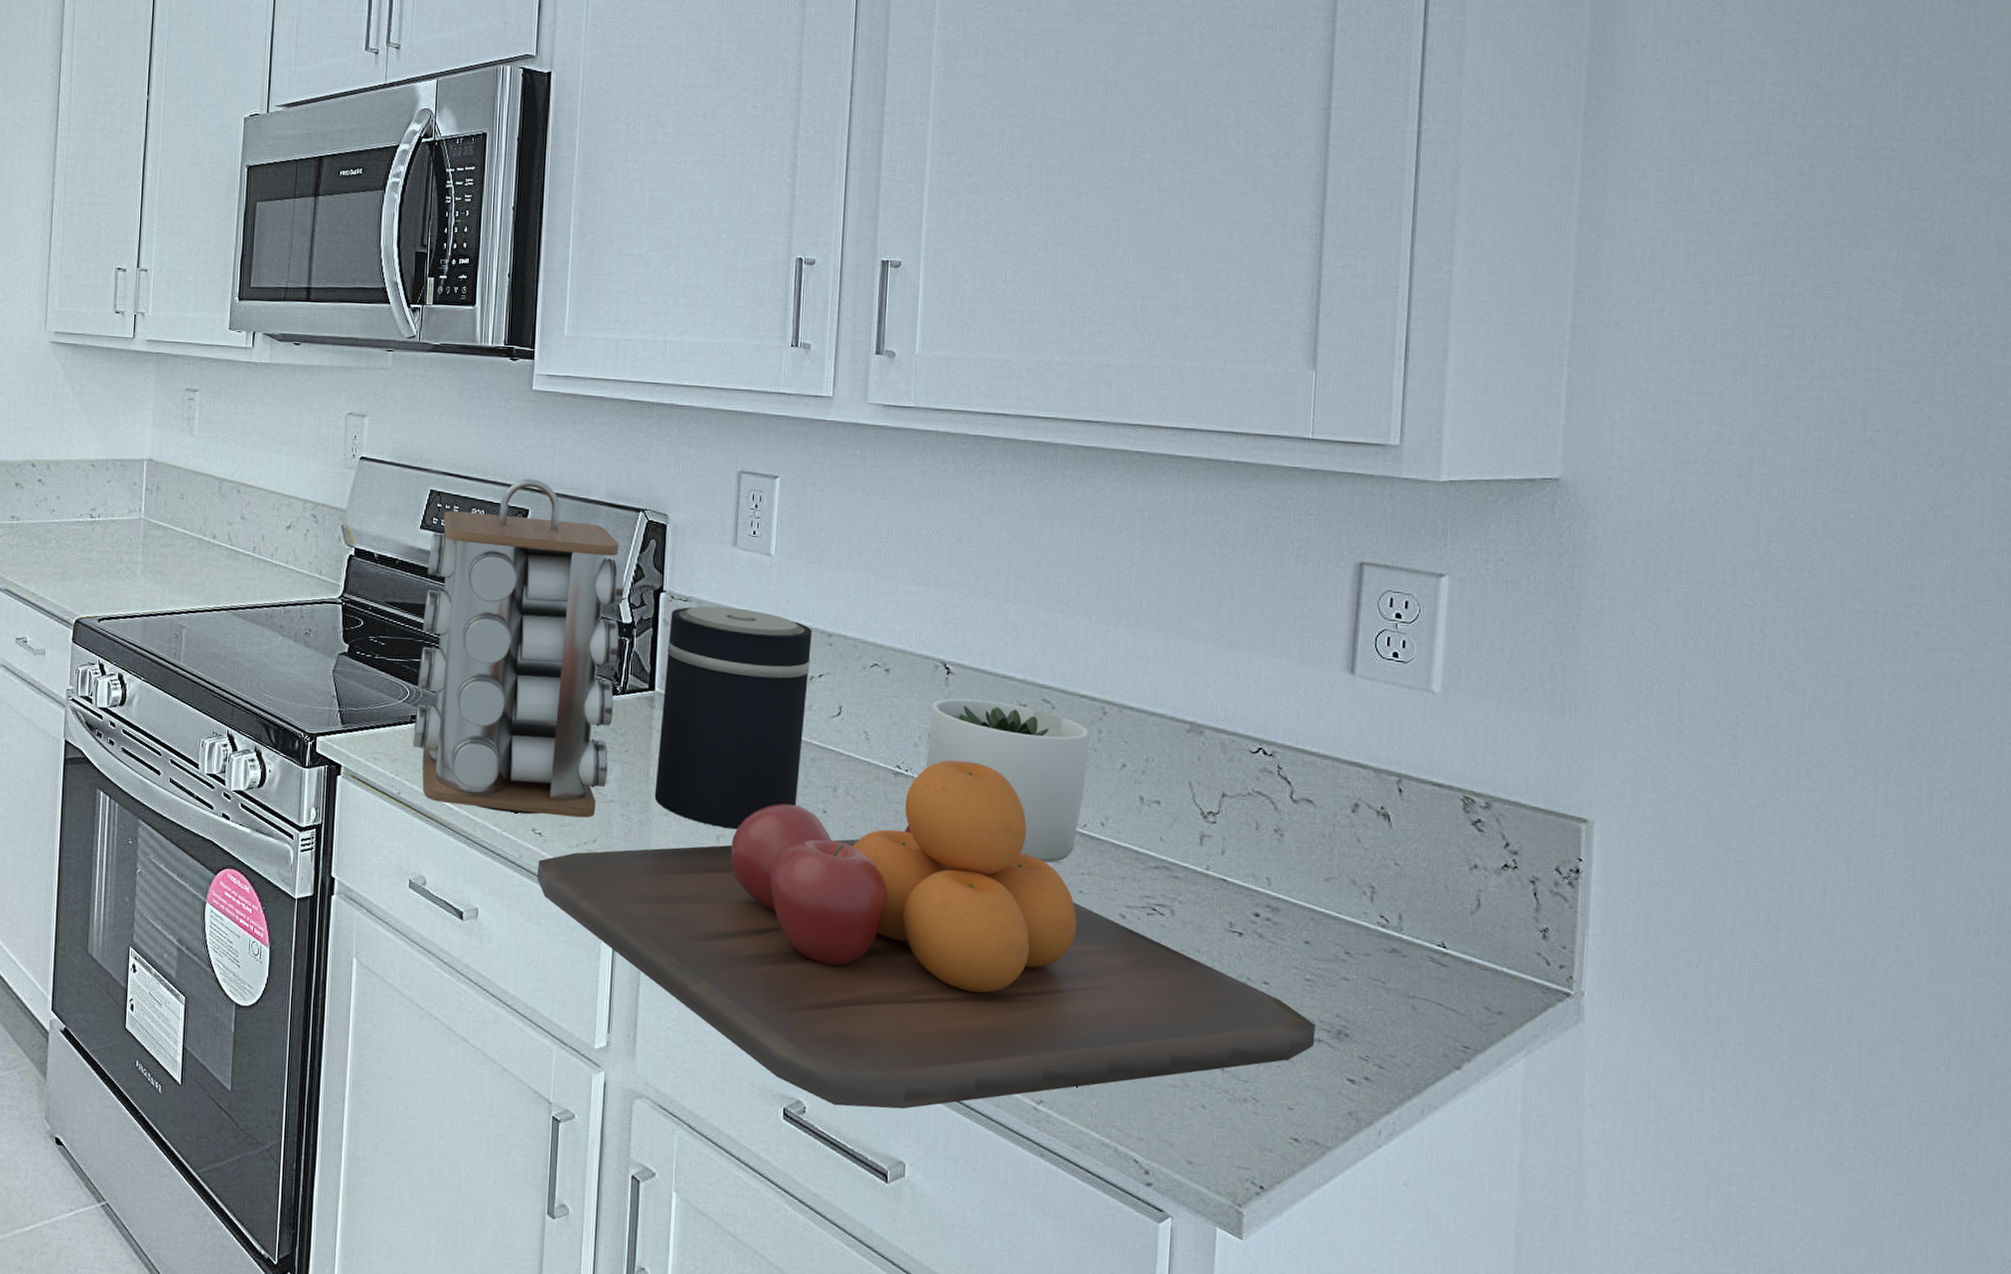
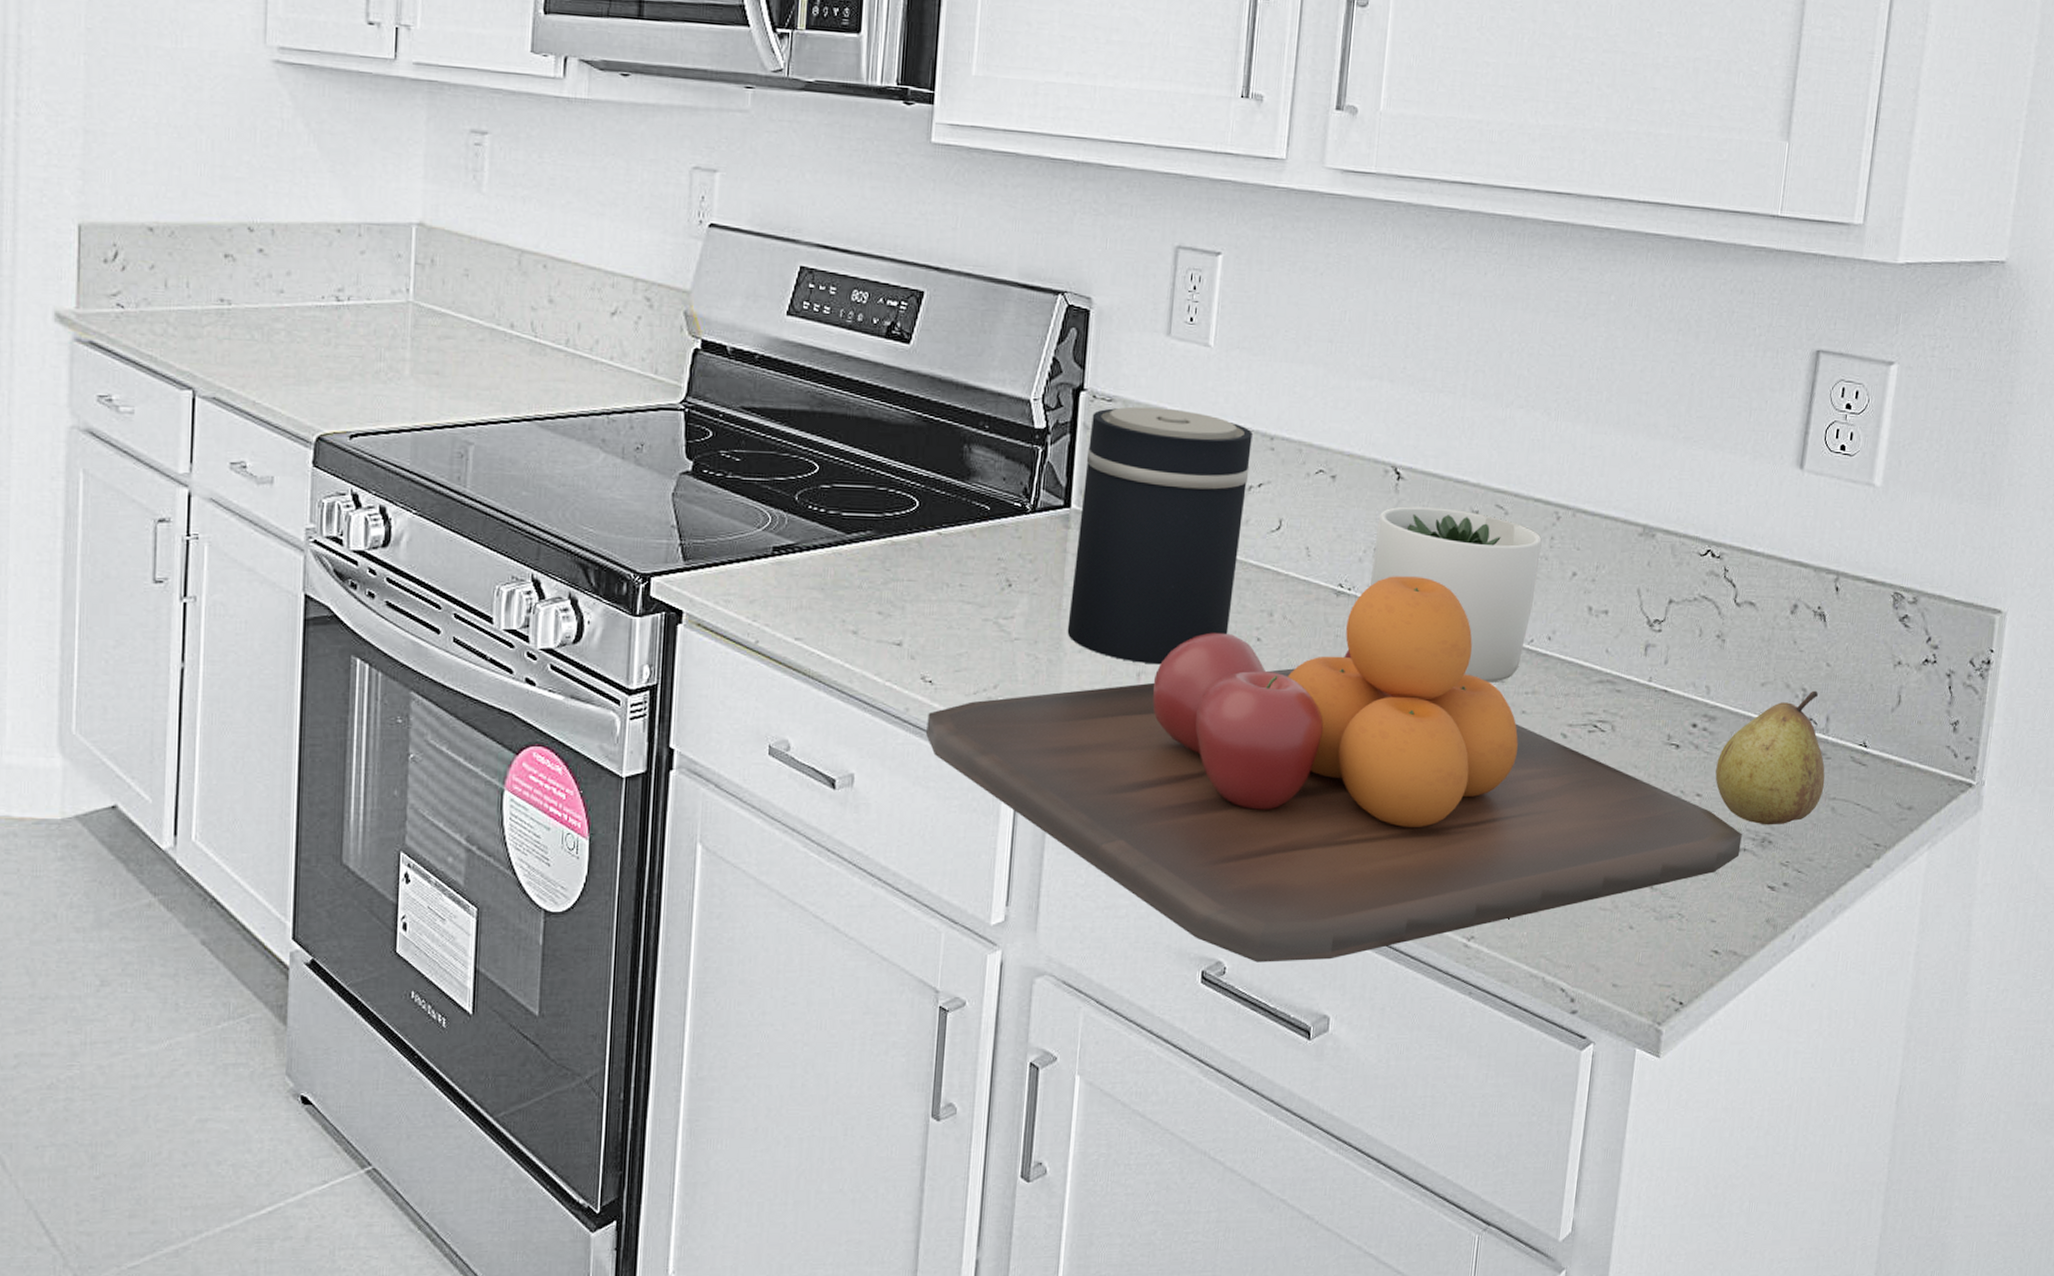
spice rack: present [412,479,625,818] -> none [774,253,1039,660]
fruit: none [1282,888,1402,1019] -> present [1715,690,1825,825]

